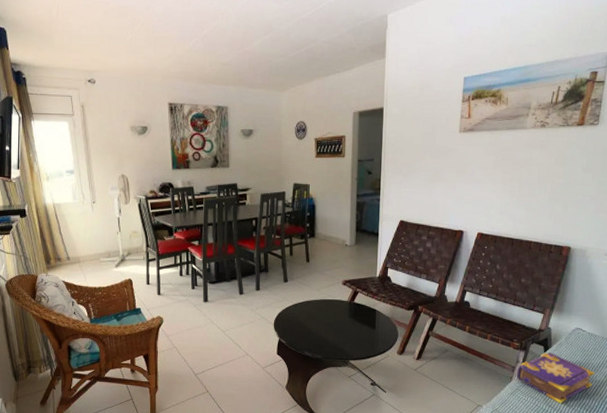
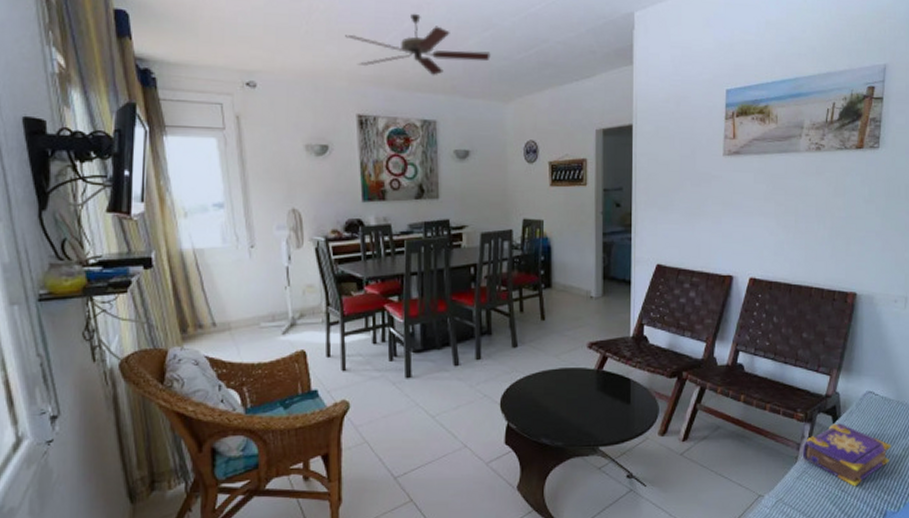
ceiling fan: none [160,22,270,72] -> present [345,13,491,76]

